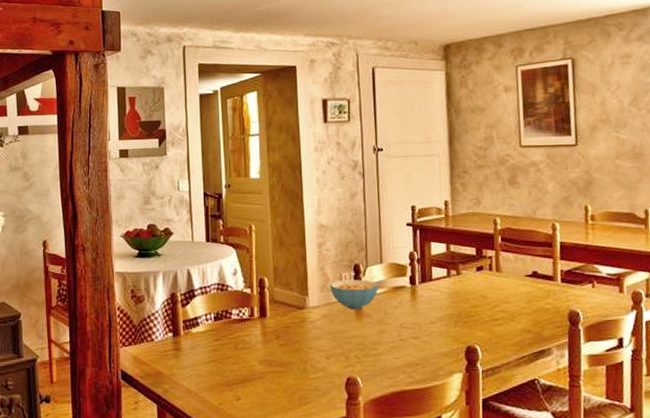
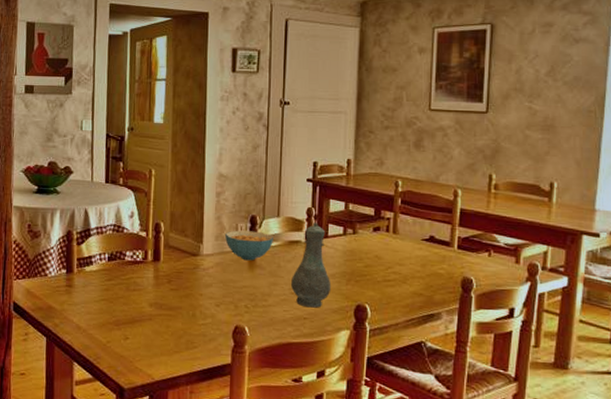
vase: none [400,267,440,353] -> present [291,223,332,308]

